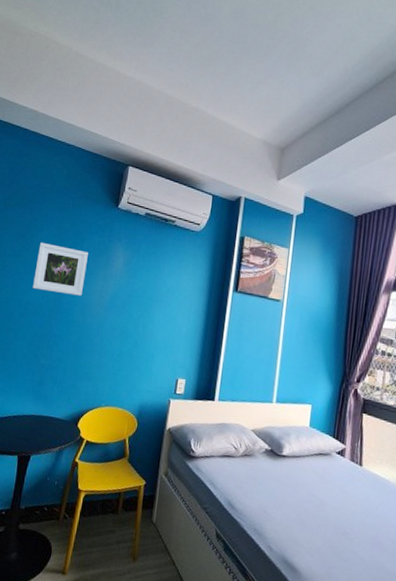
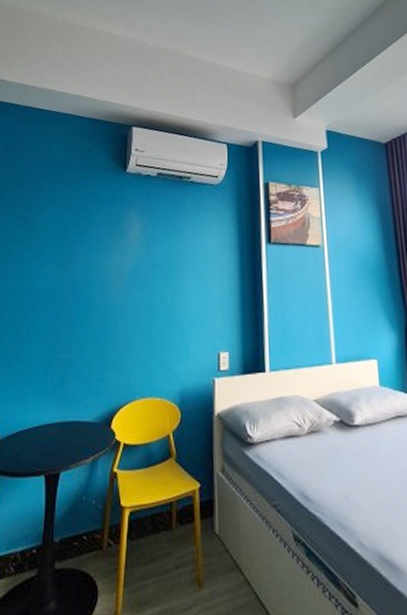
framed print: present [33,242,88,296] -> none [42,221,100,275]

